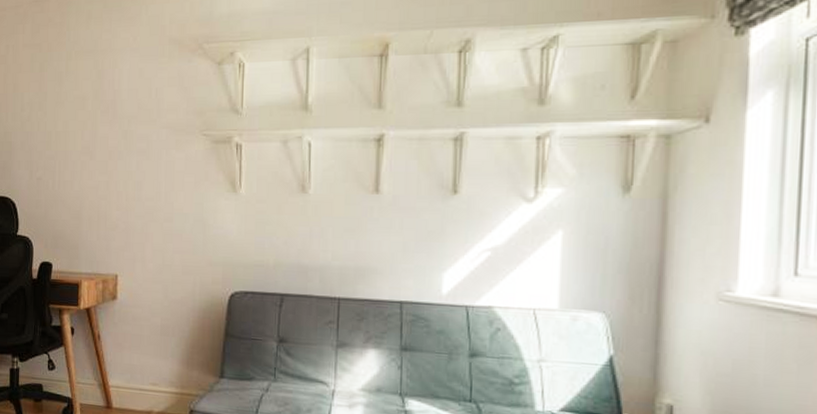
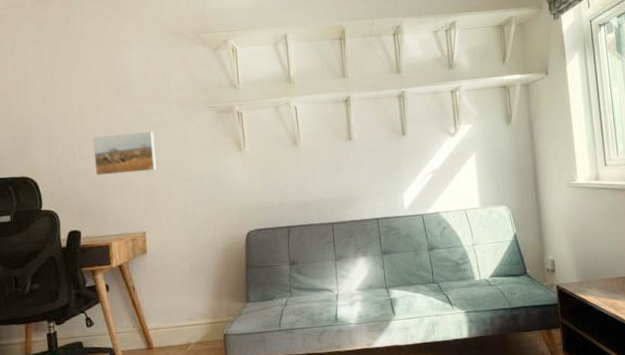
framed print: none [73,158,139,205] -> present [92,131,157,176]

